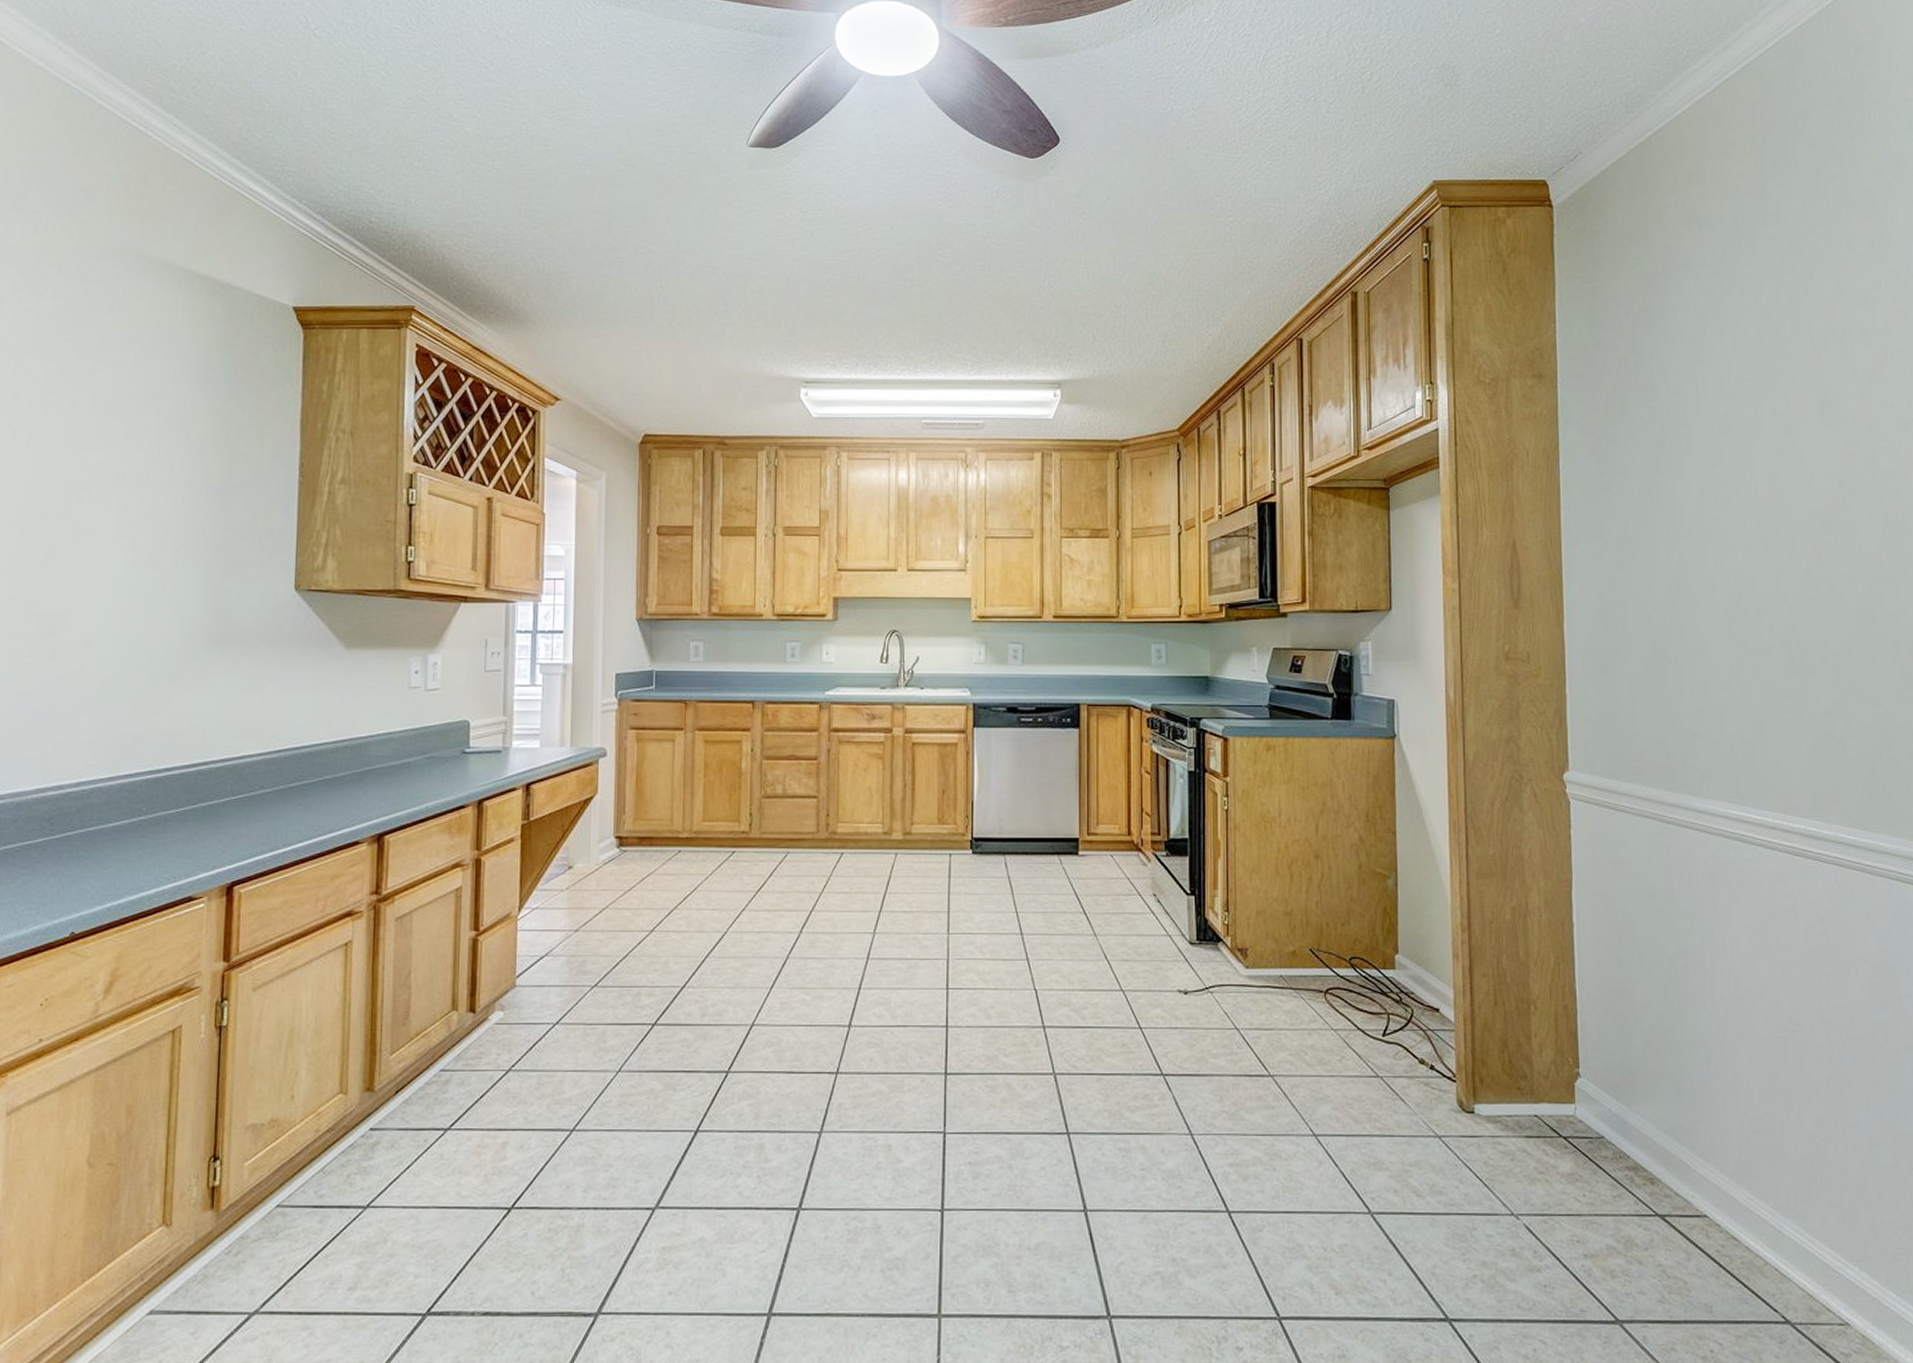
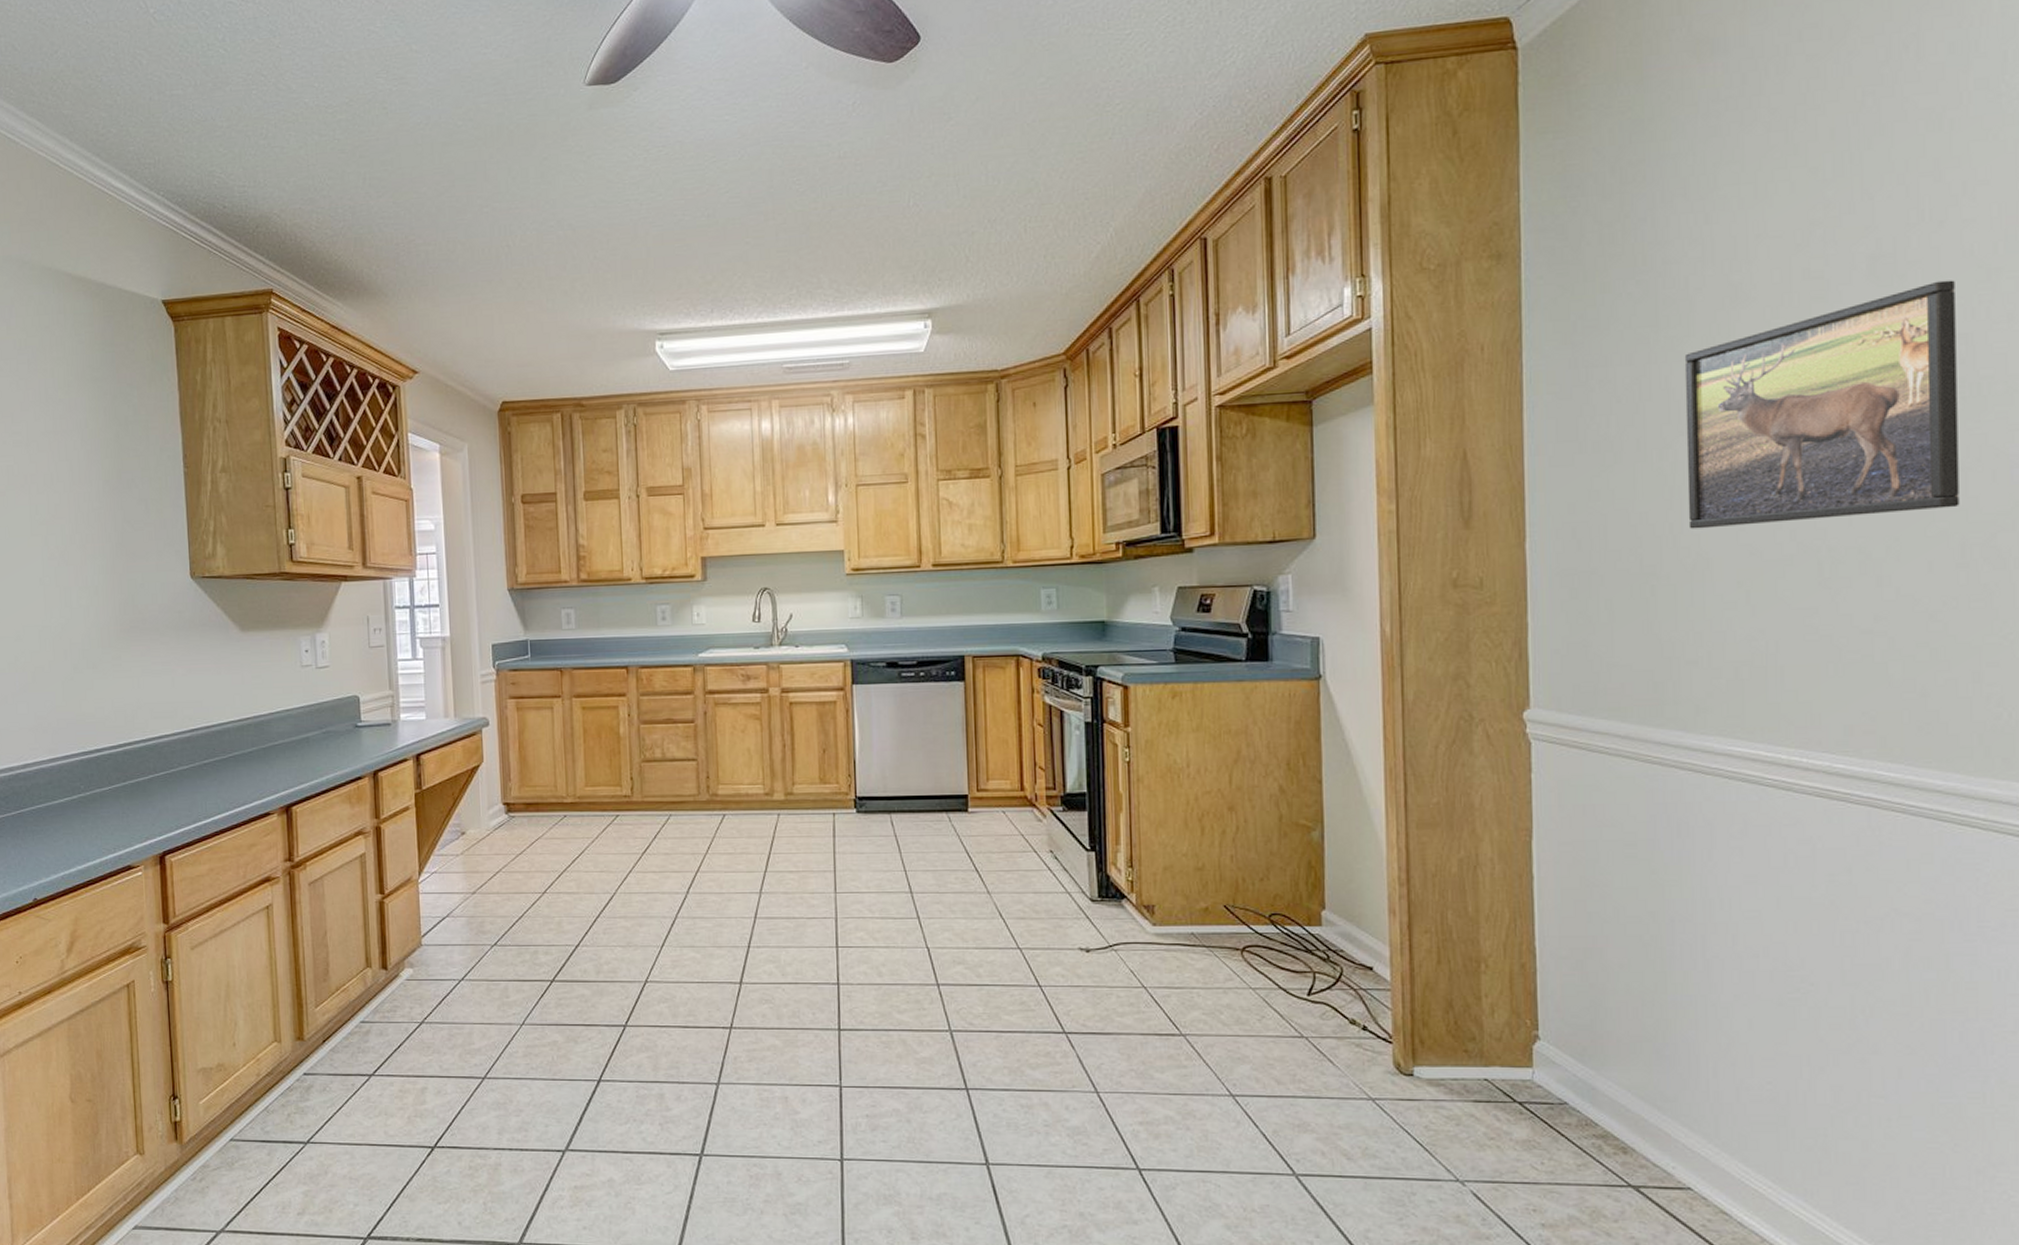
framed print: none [1684,426,1893,619] -> present [1684,280,1960,529]

